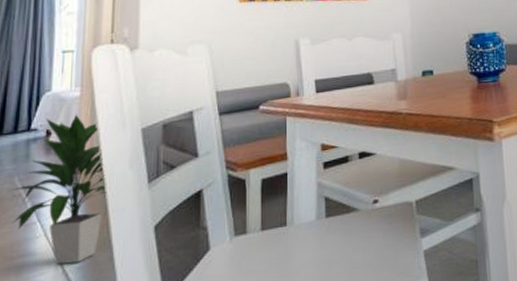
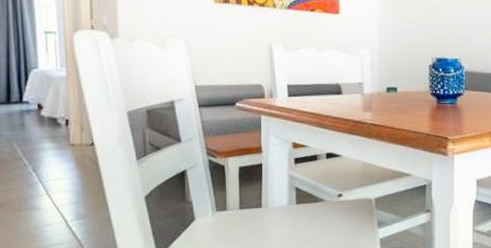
indoor plant: present [11,114,107,265] -> none [11,92,100,219]

